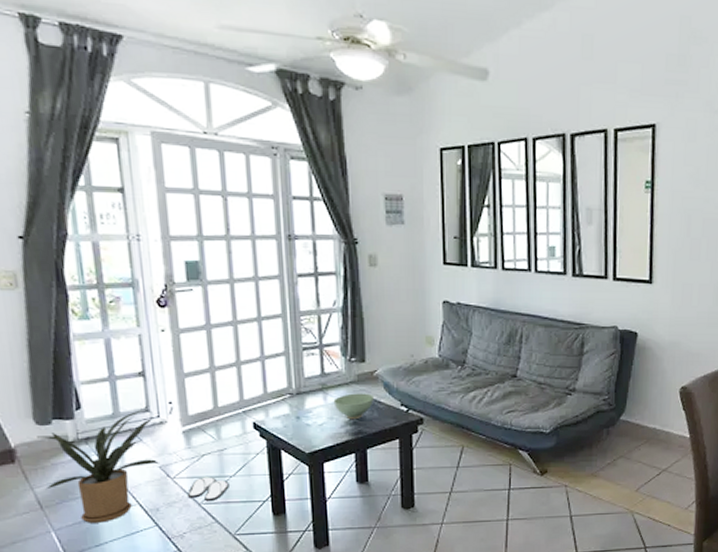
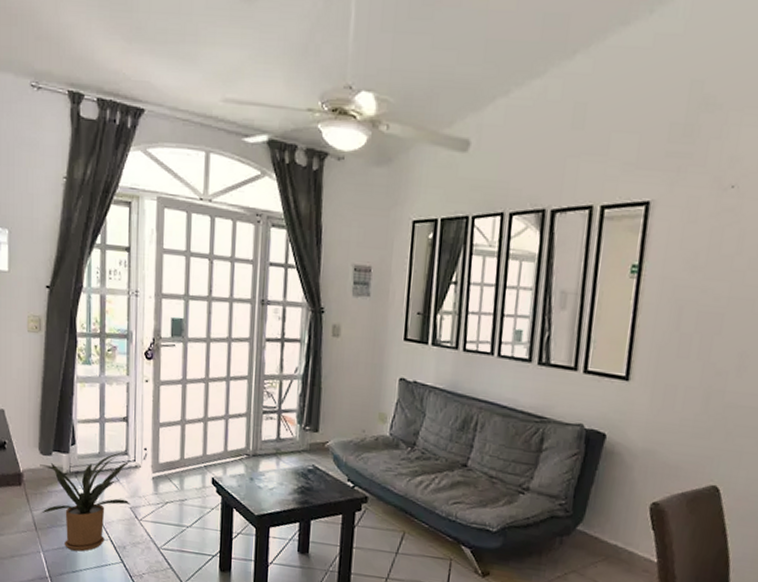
slippers: present [188,477,229,500] -> none [150,523,185,547]
bowl: present [333,393,375,420] -> none [285,461,324,489]

